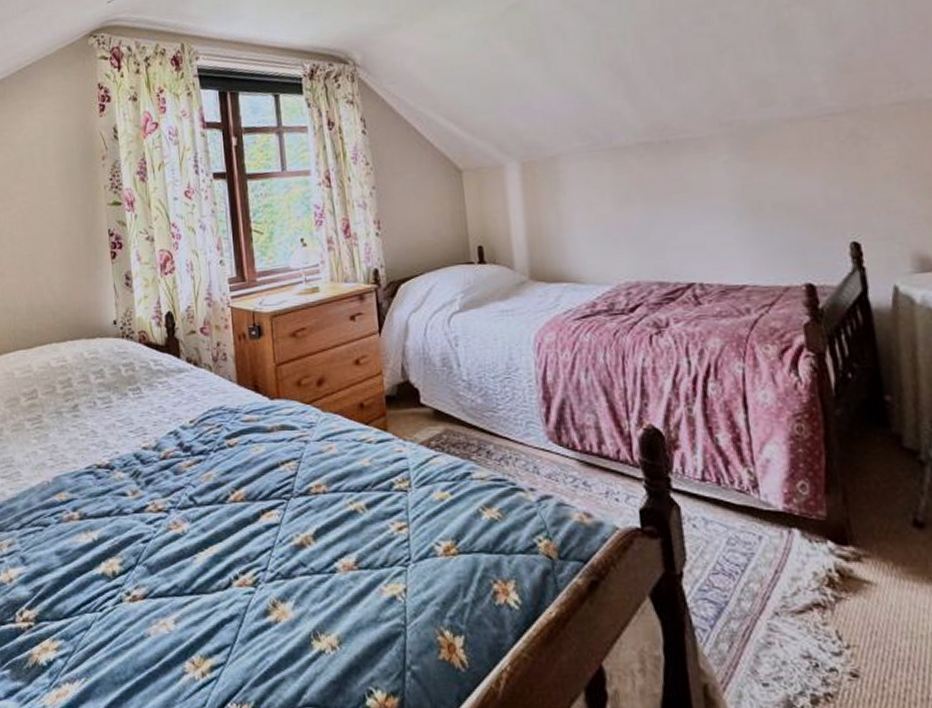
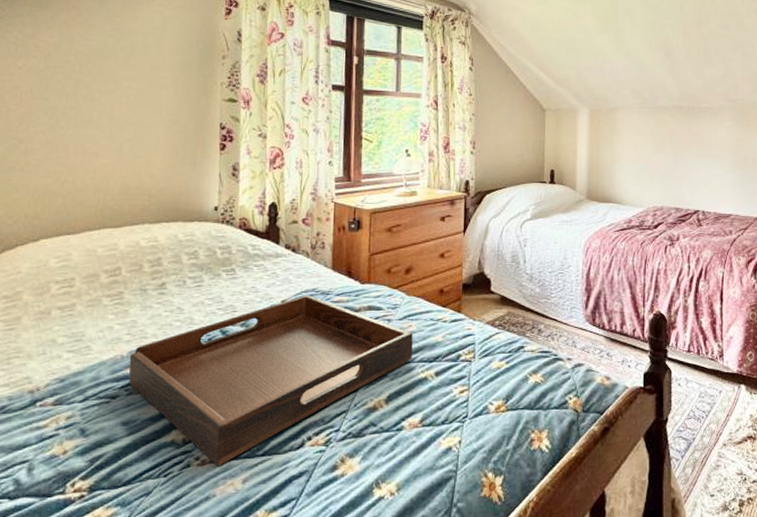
serving tray: none [54,414,337,603] -> present [129,295,413,466]

